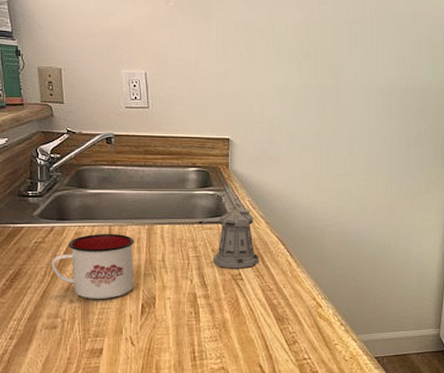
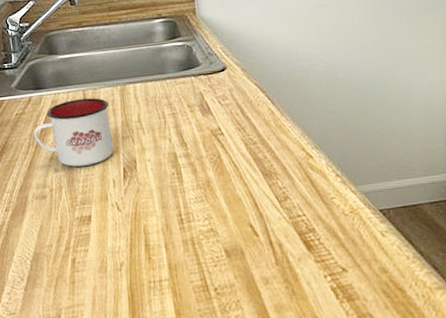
pepper shaker: present [198,210,259,269] -> none [170,57,238,124]

